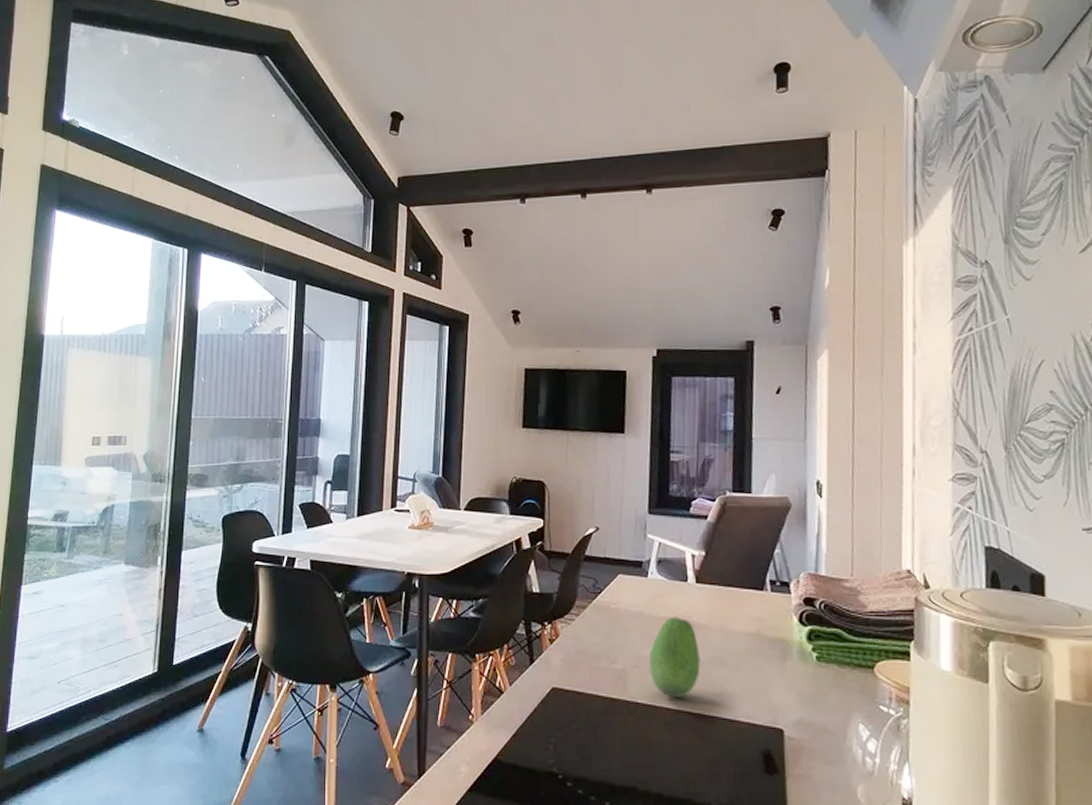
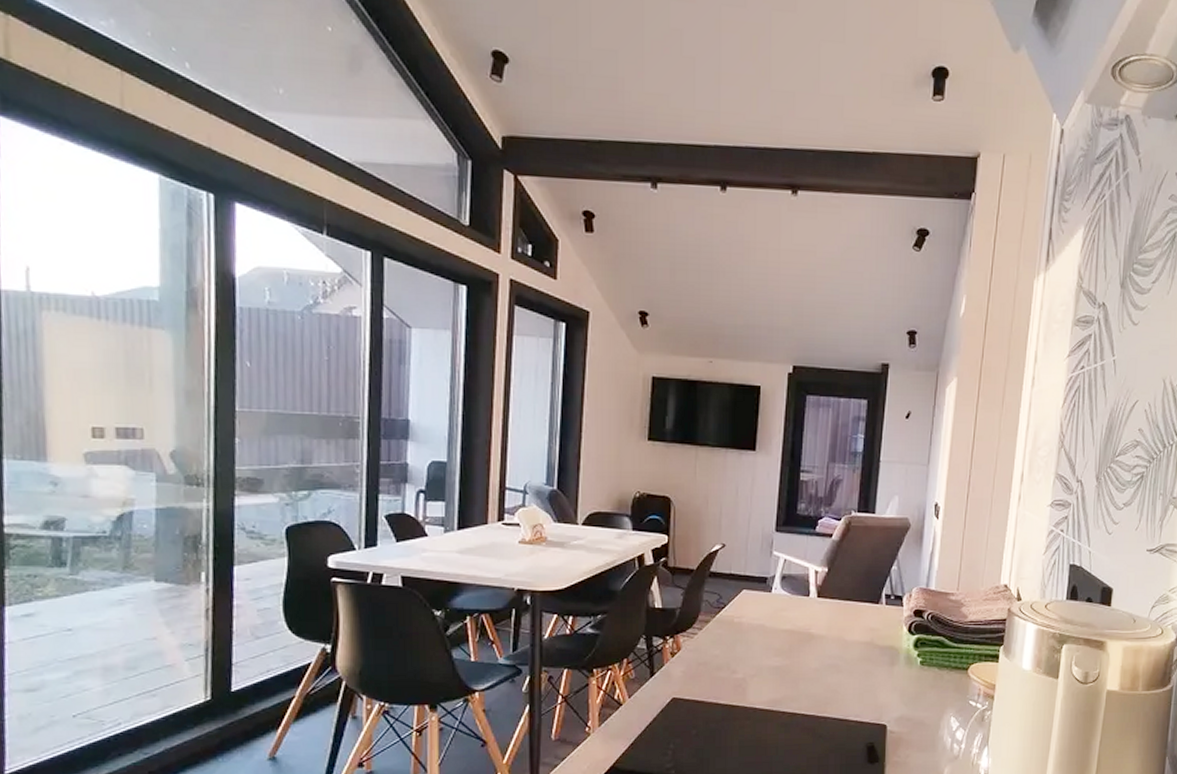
fruit: present [649,617,701,697] -> none [768,629,817,702]

